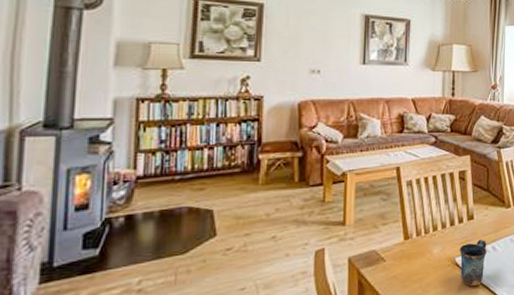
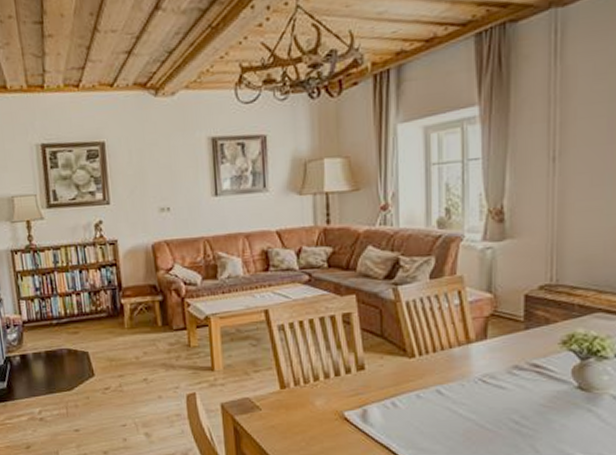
mug: present [459,239,487,287] -> none [348,392,385,445]

